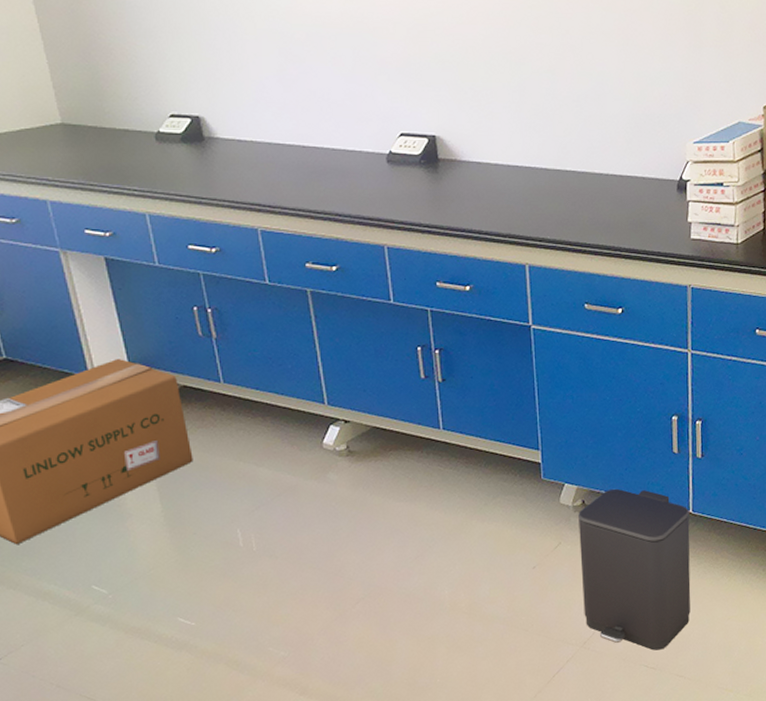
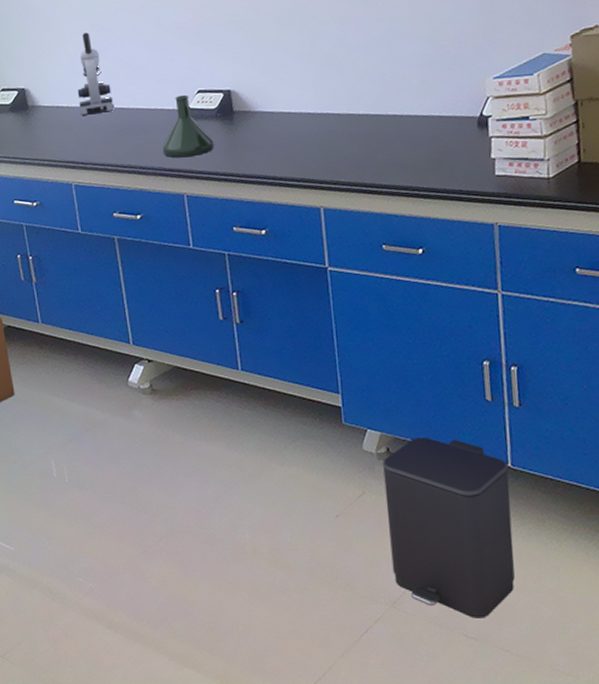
microscope: none [263,57,307,153] -> present [77,32,114,116]
flask: none [361,137,417,206] -> present [162,94,214,158]

